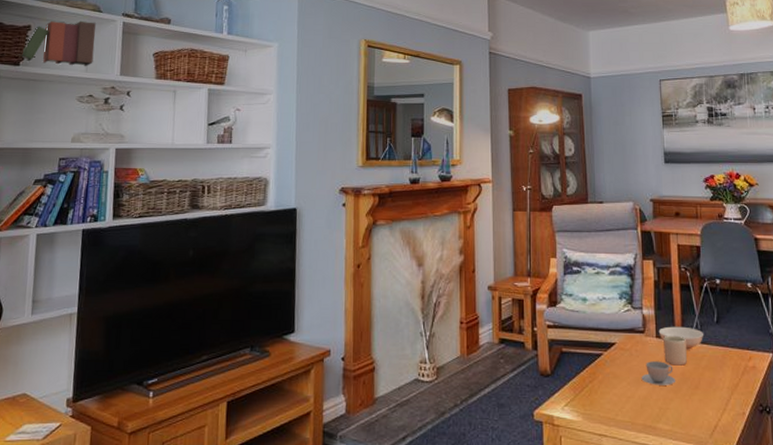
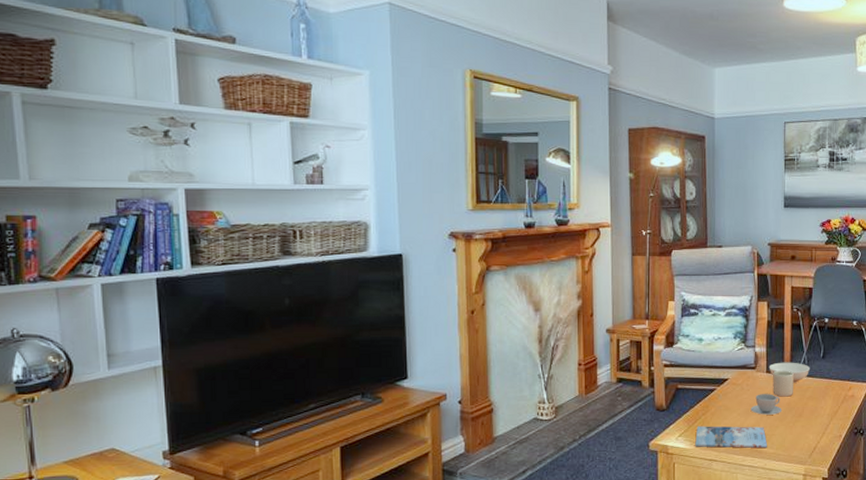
books: present [19,21,96,67] -> none [45,35,143,93]
magazine: none [583,395,663,424] -> present [695,426,768,449]

